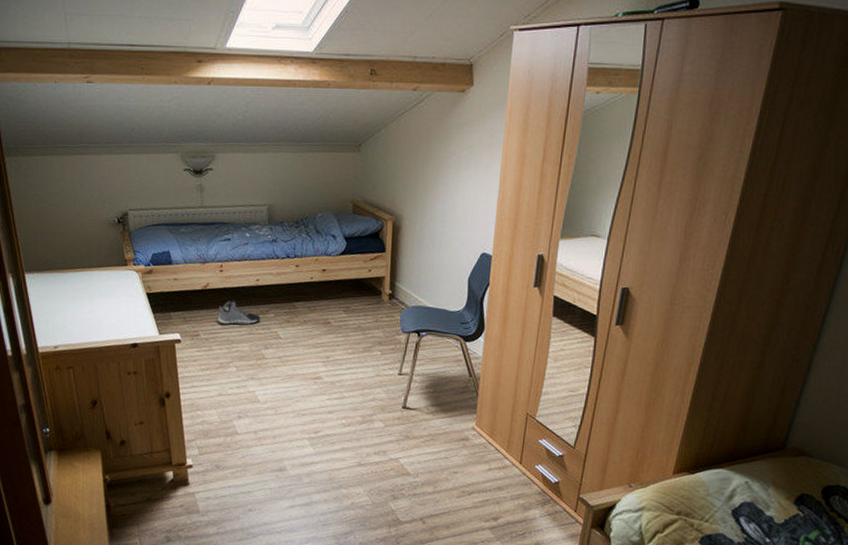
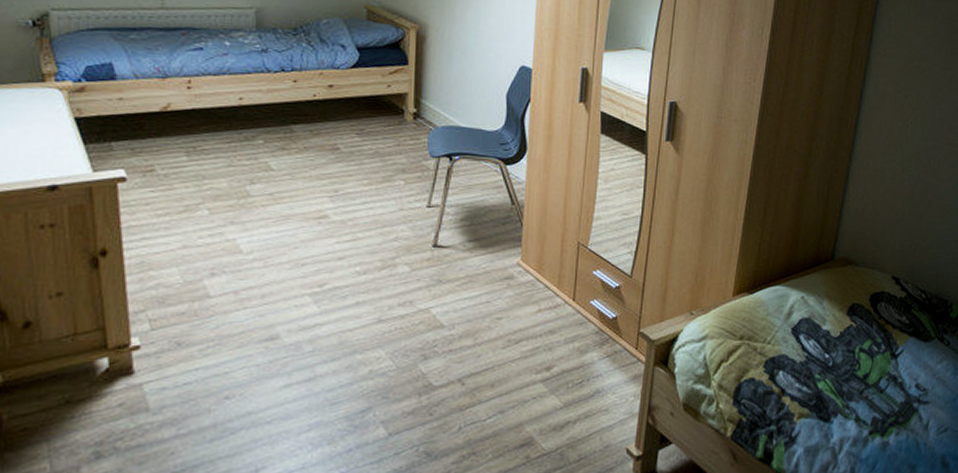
sneaker: present [218,299,261,325] -> none [182,122,245,156]

